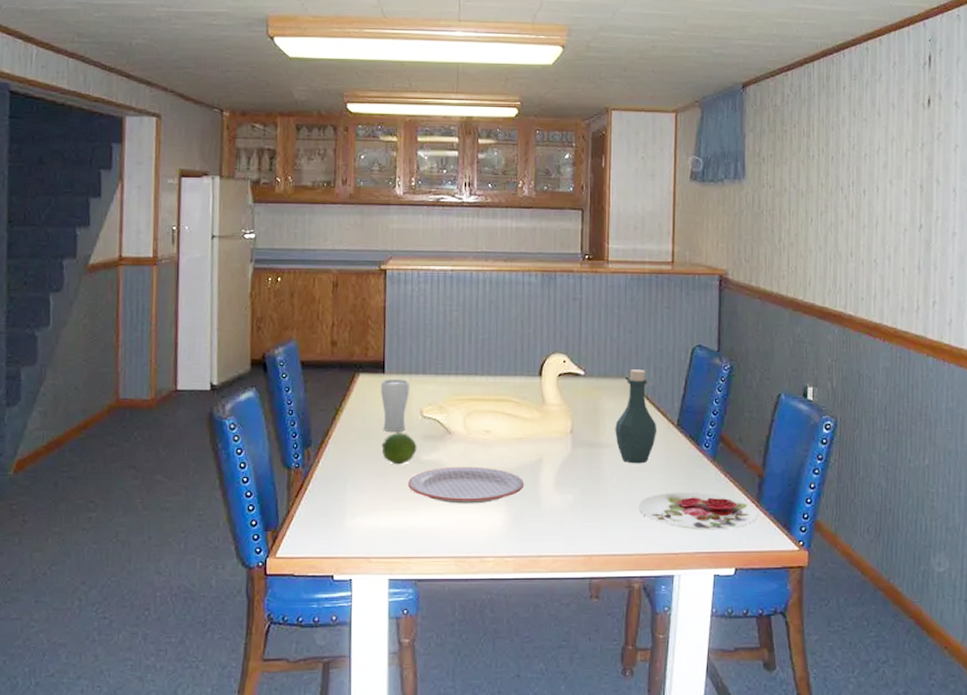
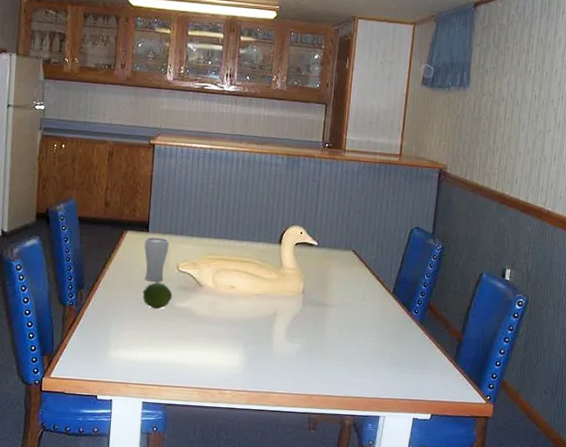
plate: present [407,466,525,504] -> none [162,314,261,346]
bottle: present [615,369,657,464] -> none [339,244,376,323]
plate: present [638,492,758,530] -> none [354,348,454,382]

